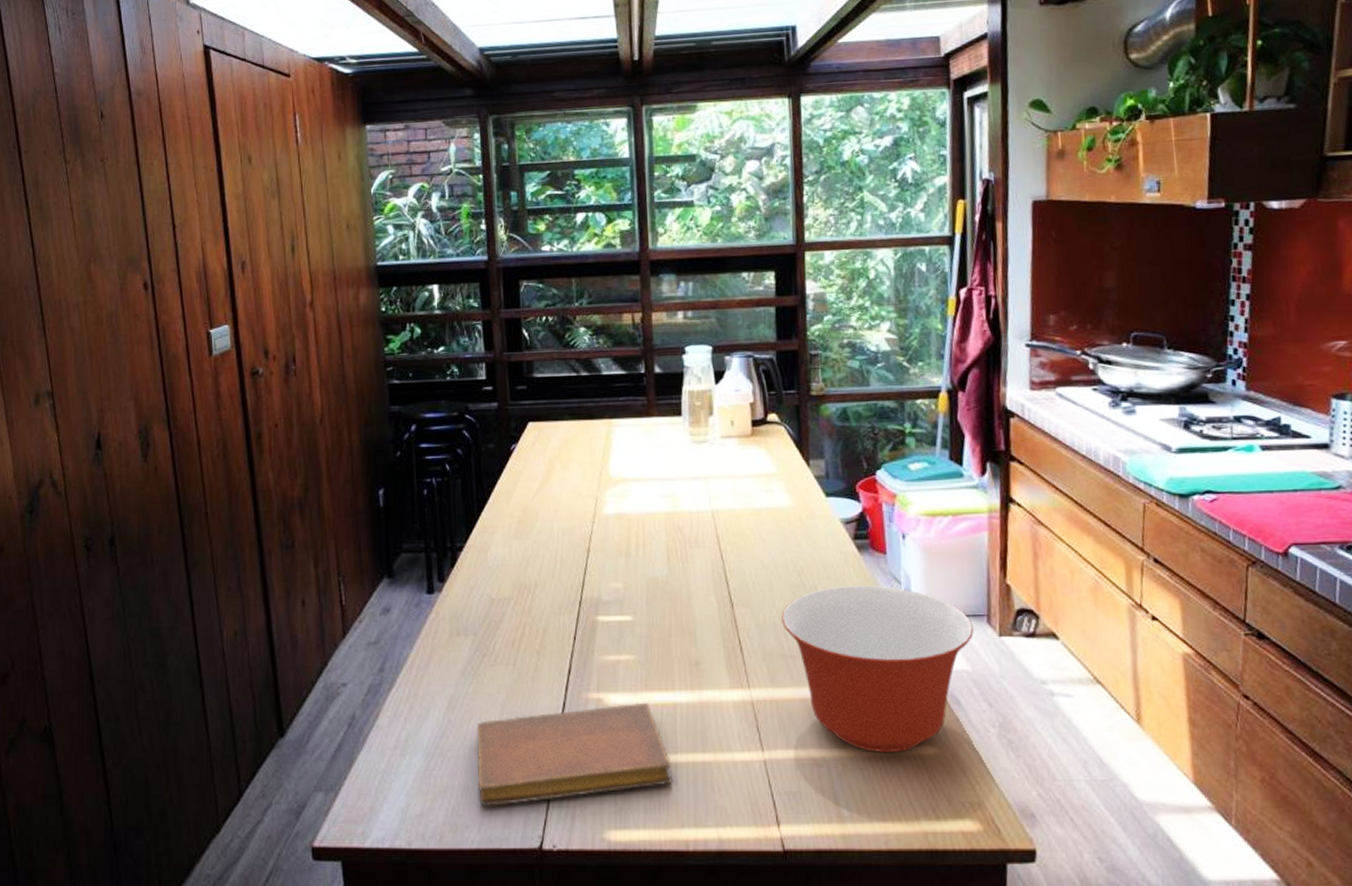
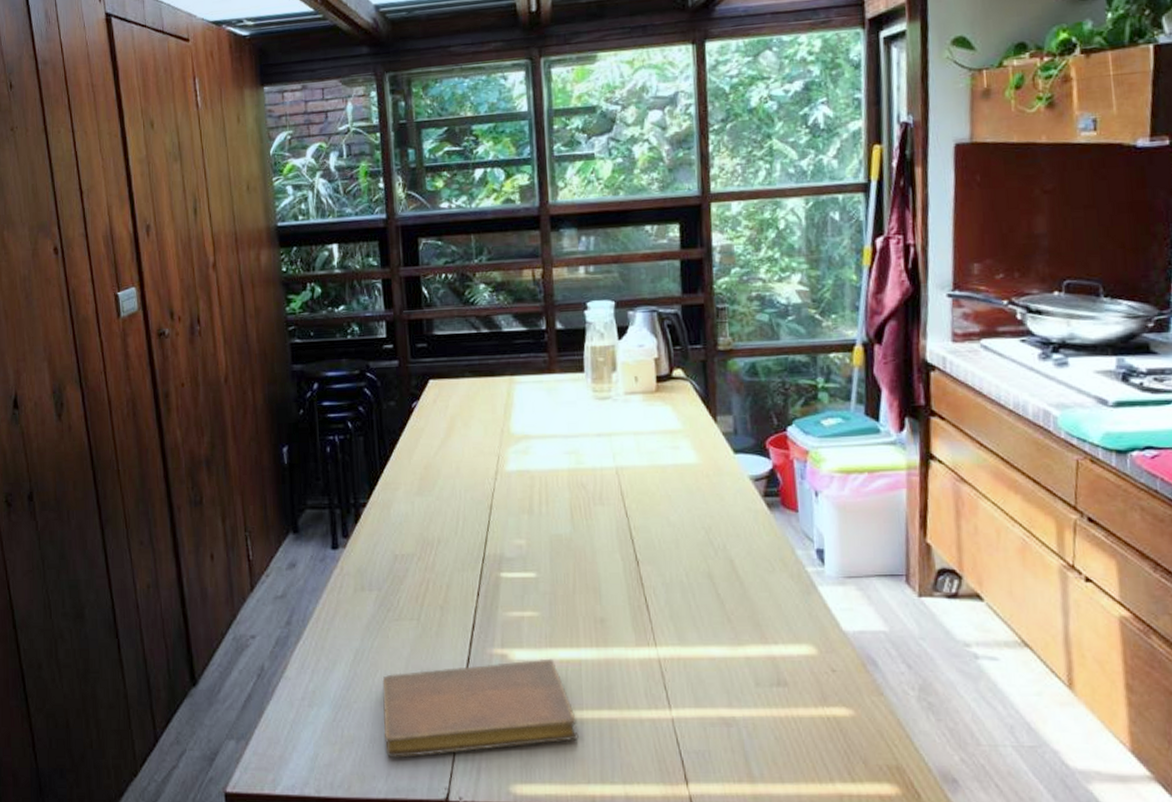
mixing bowl: present [781,585,974,754] -> none [689,543,891,714]

